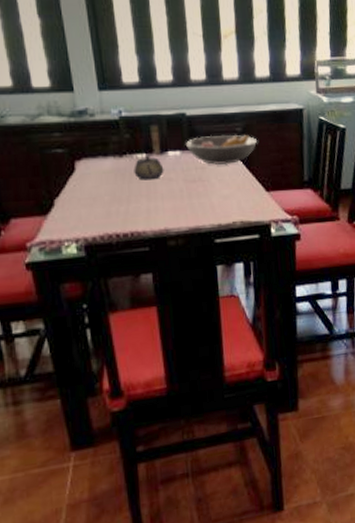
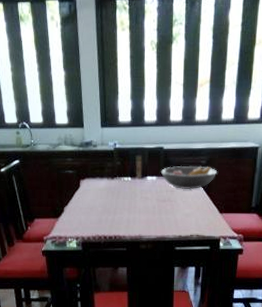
teapot: present [133,155,164,180] -> none [121,178,143,198]

